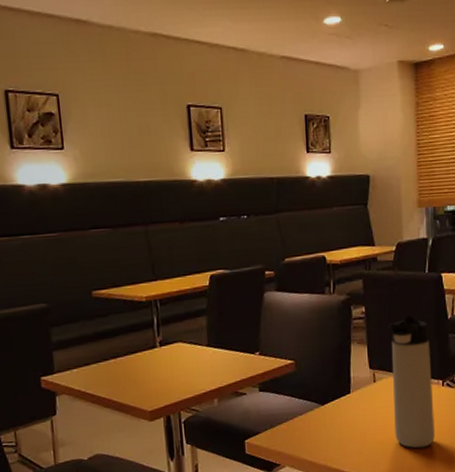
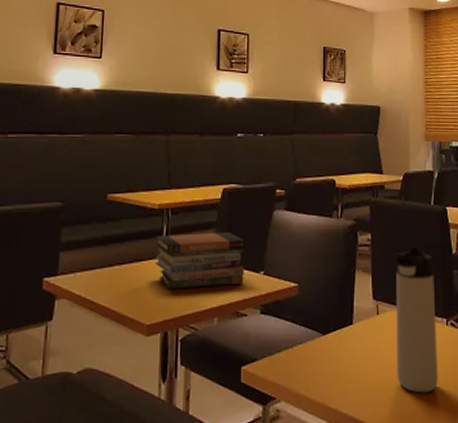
book stack: none [147,317,240,377] -> present [155,232,246,290]

